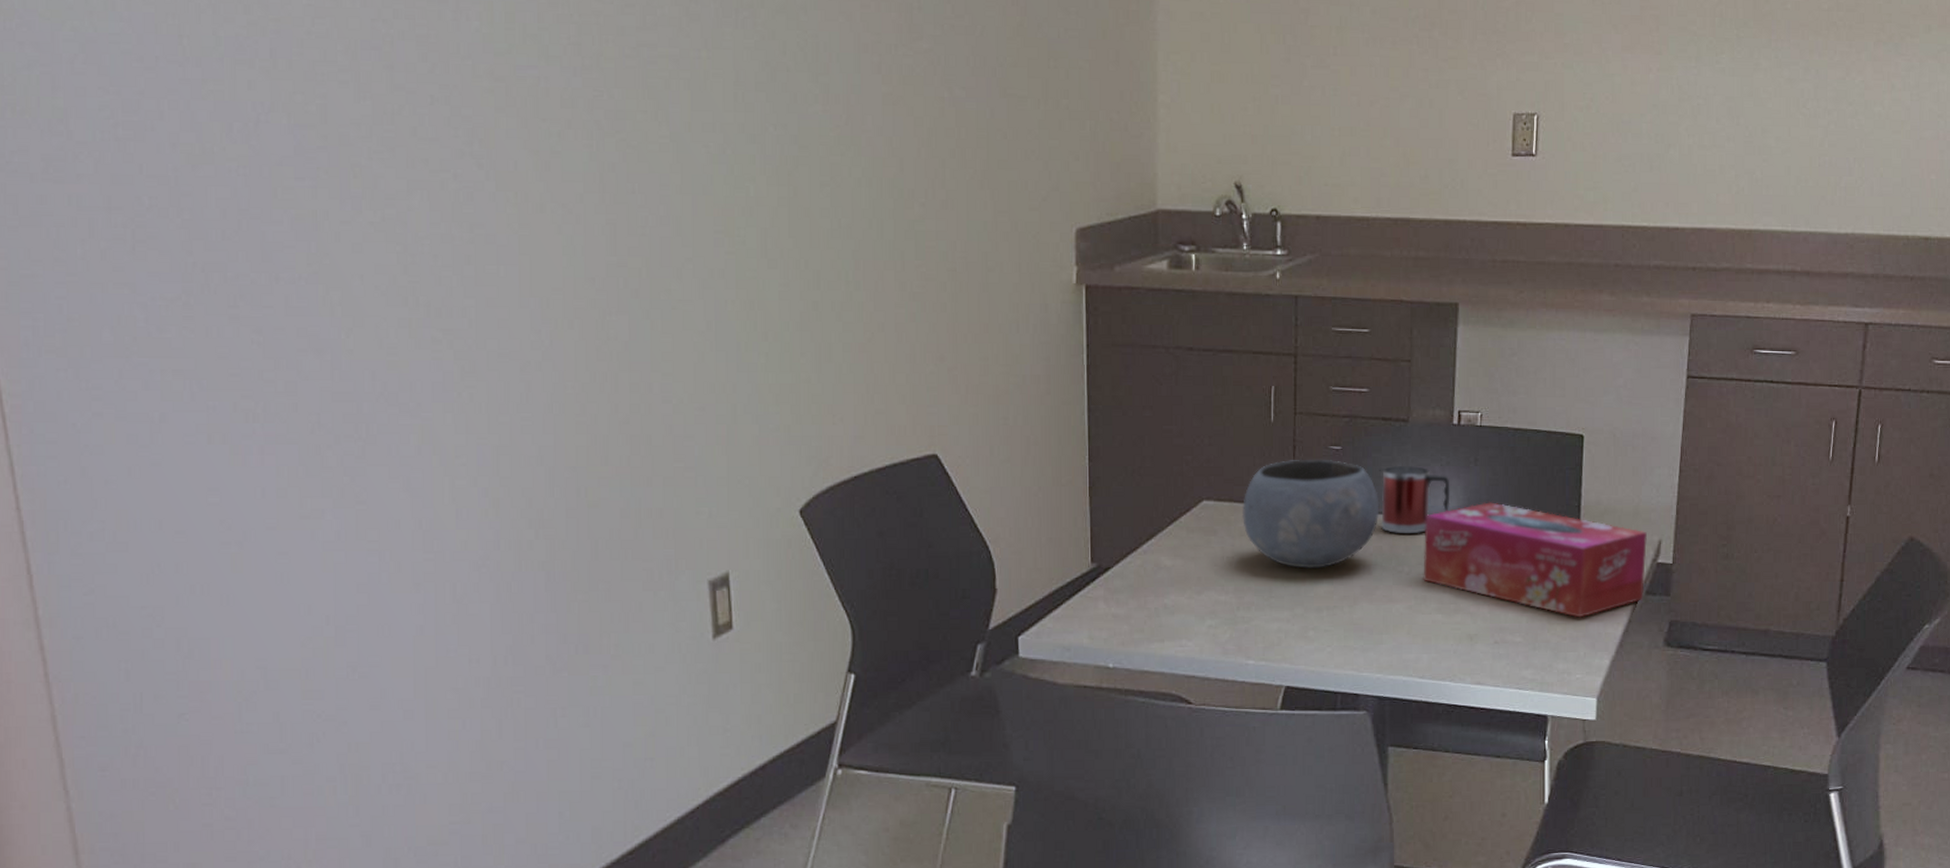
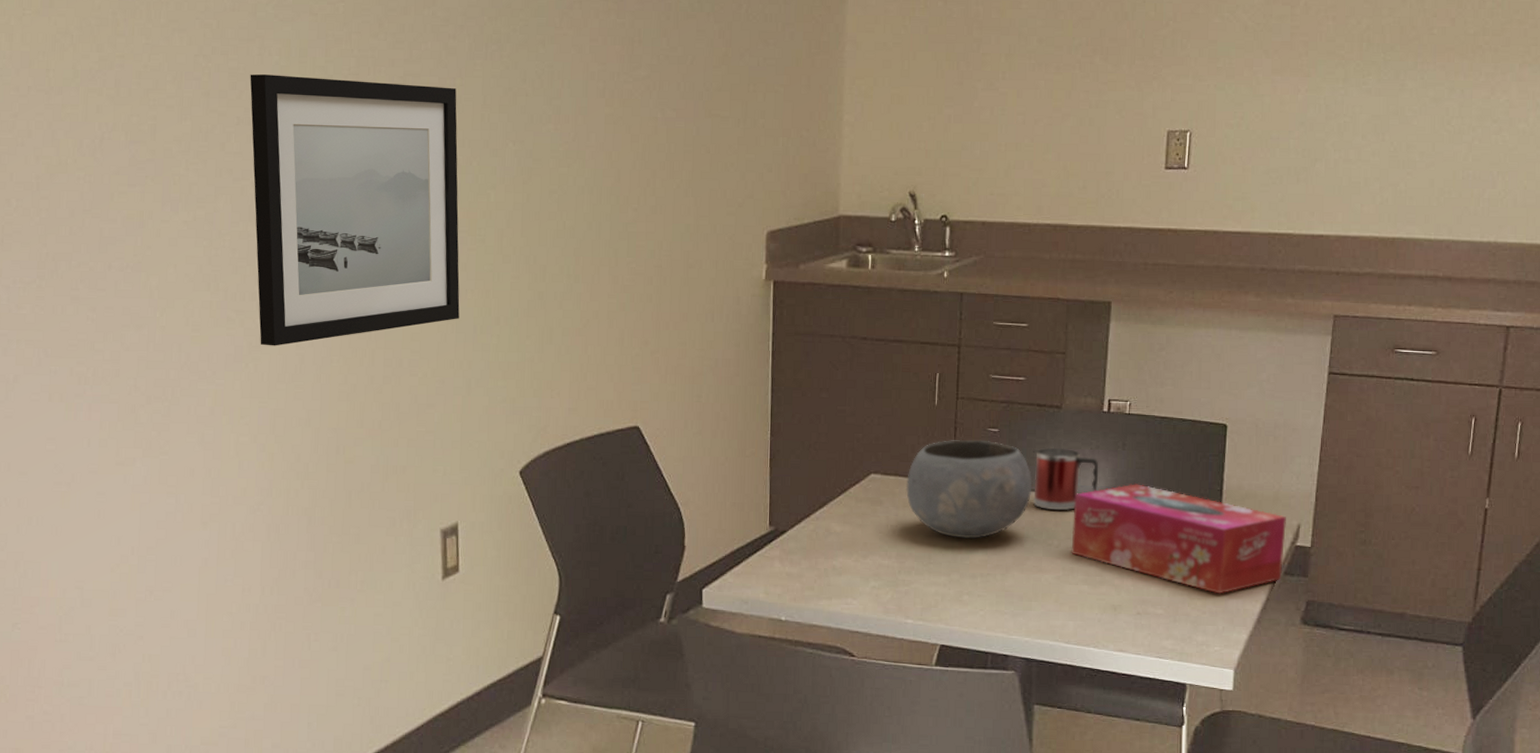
wall art: none [444,43,719,371] -> present [250,74,460,346]

